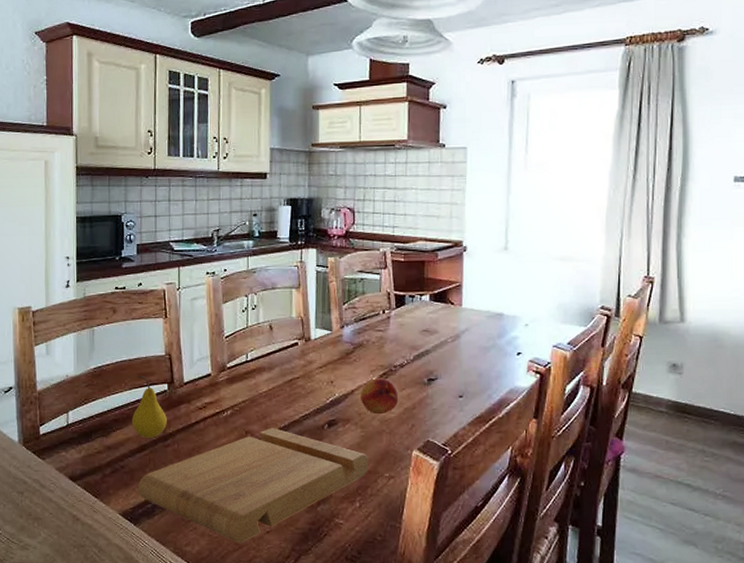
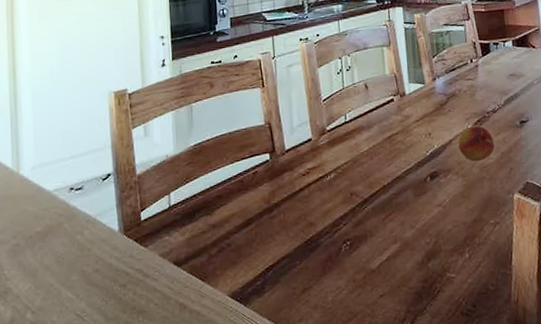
fruit: present [132,375,167,438] -> none [235,147,271,212]
cutting board: present [137,428,369,543] -> none [245,186,474,312]

